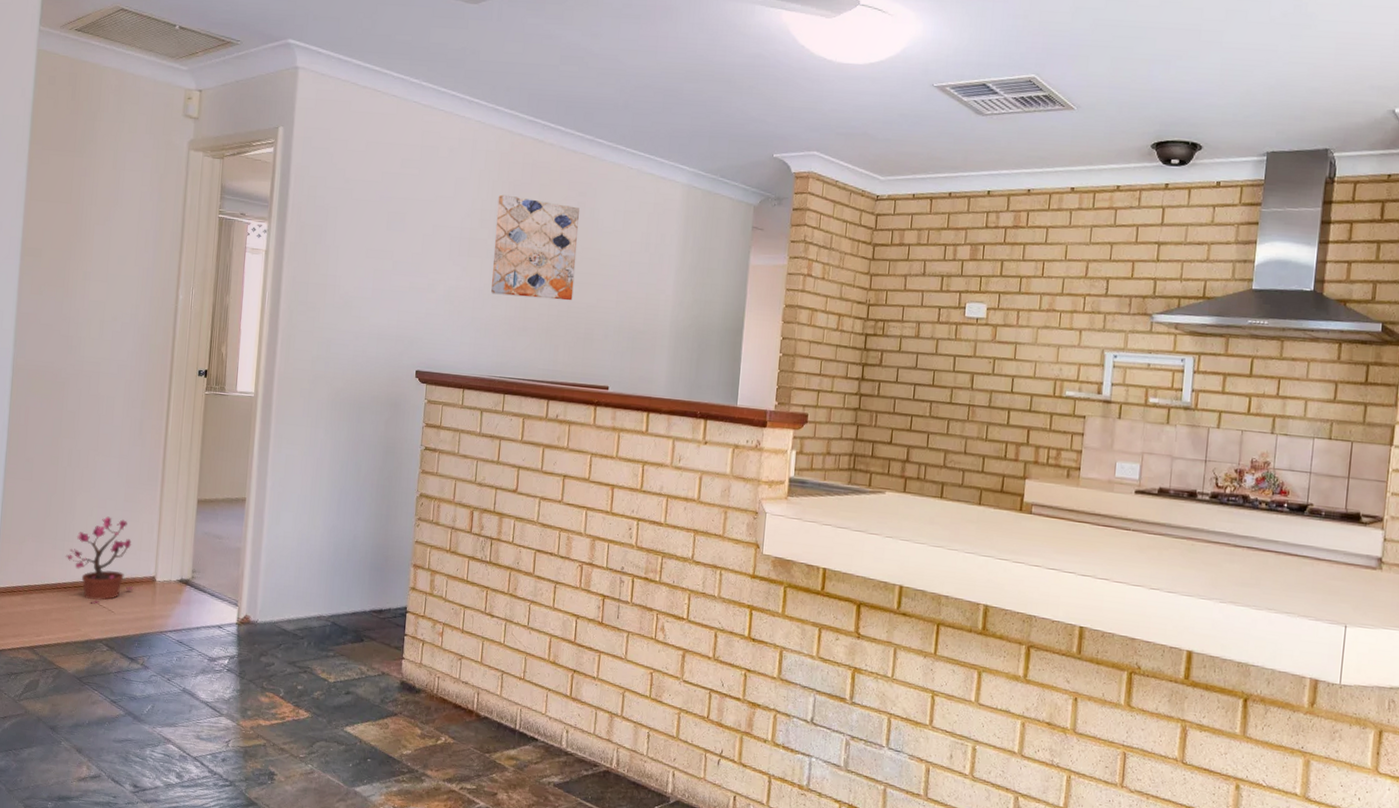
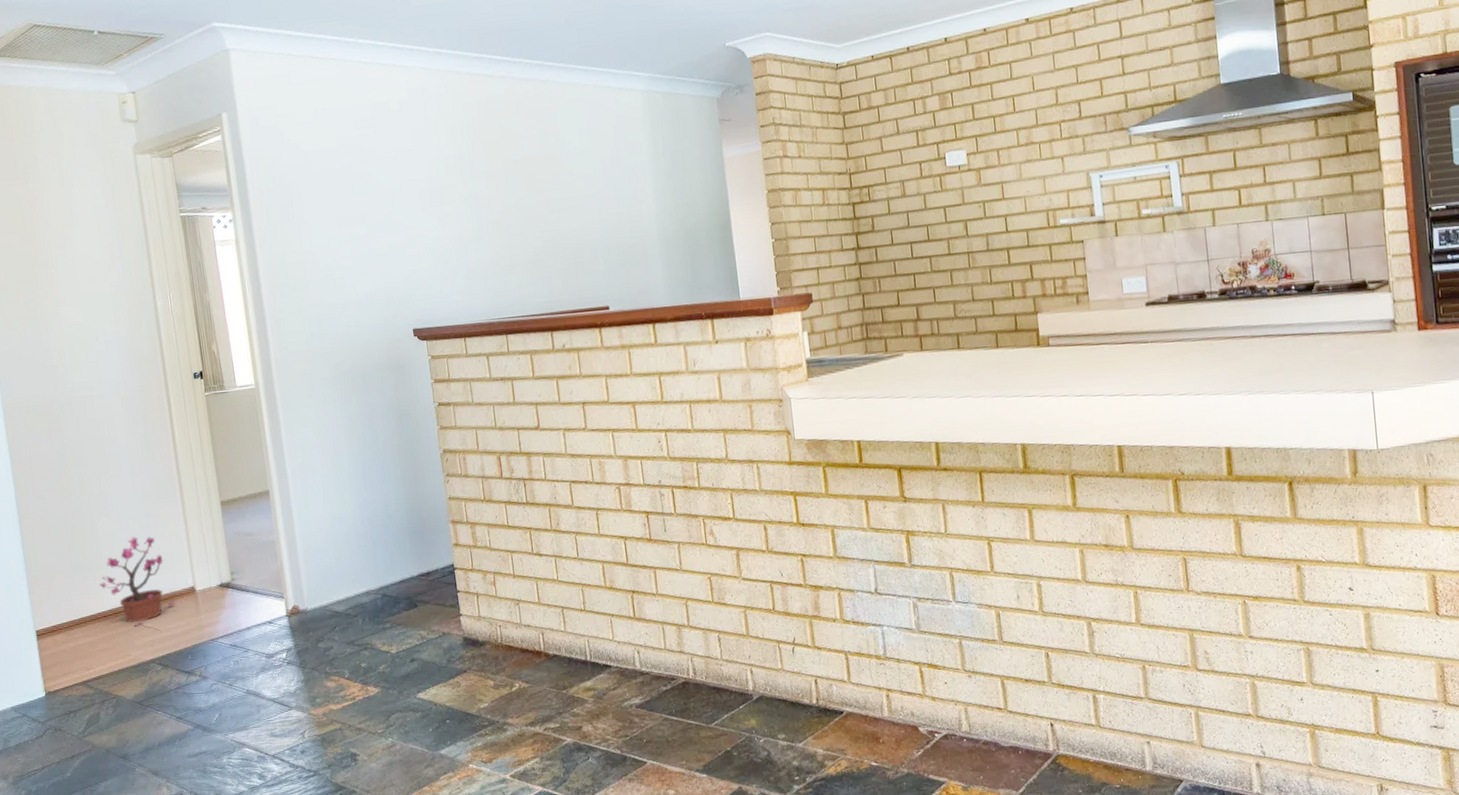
wall art: present [491,194,579,301] -> none [459,134,555,238]

